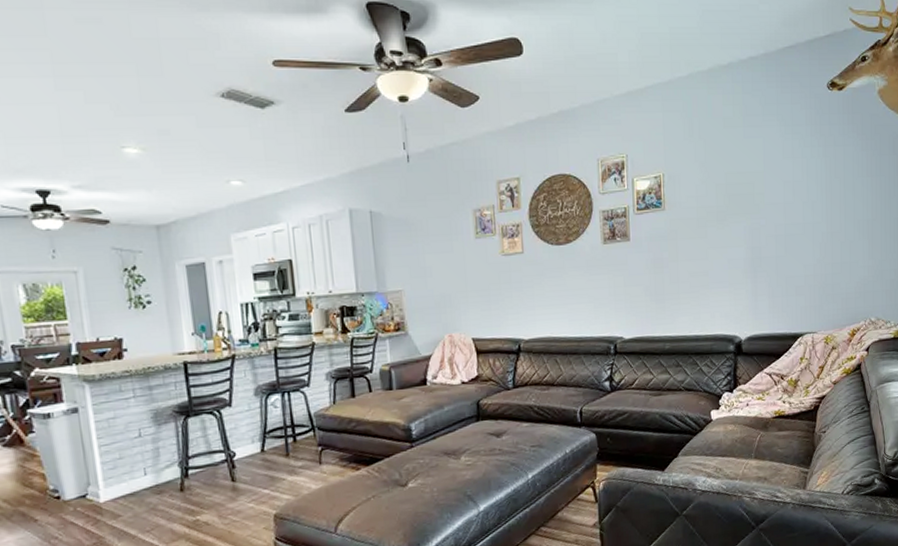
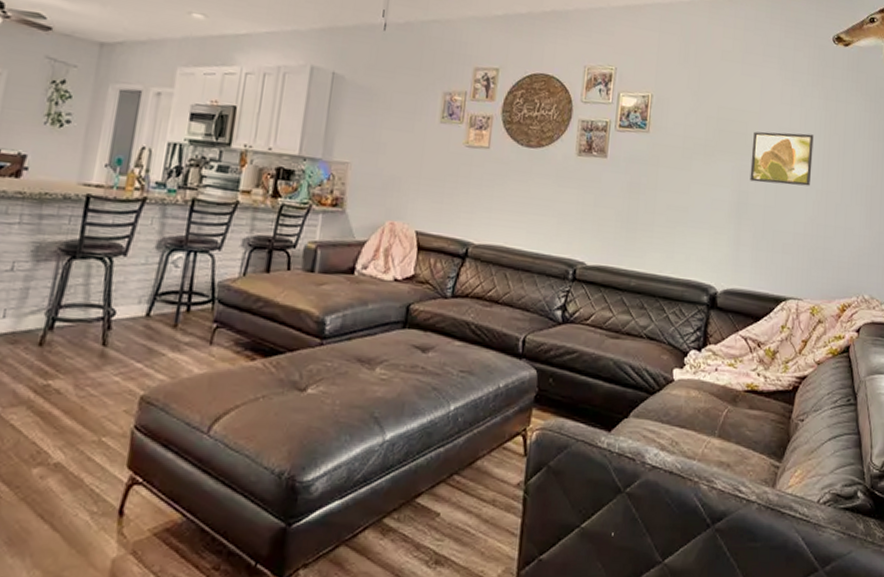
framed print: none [760,182,817,237] -> present [749,131,814,187]

